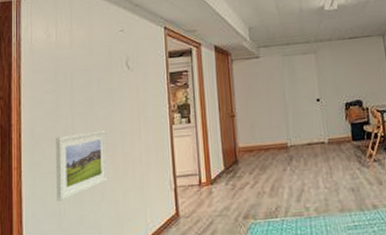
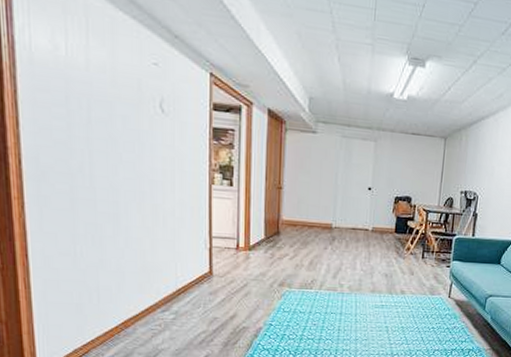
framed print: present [56,129,108,201] -> none [68,172,134,241]

